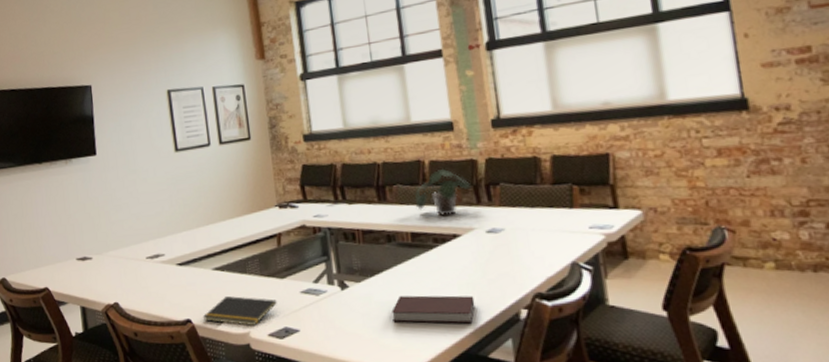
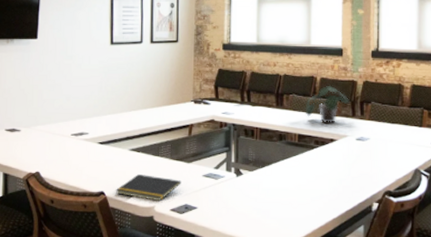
notebook: present [391,295,475,324] -> none [274,185,340,211]

